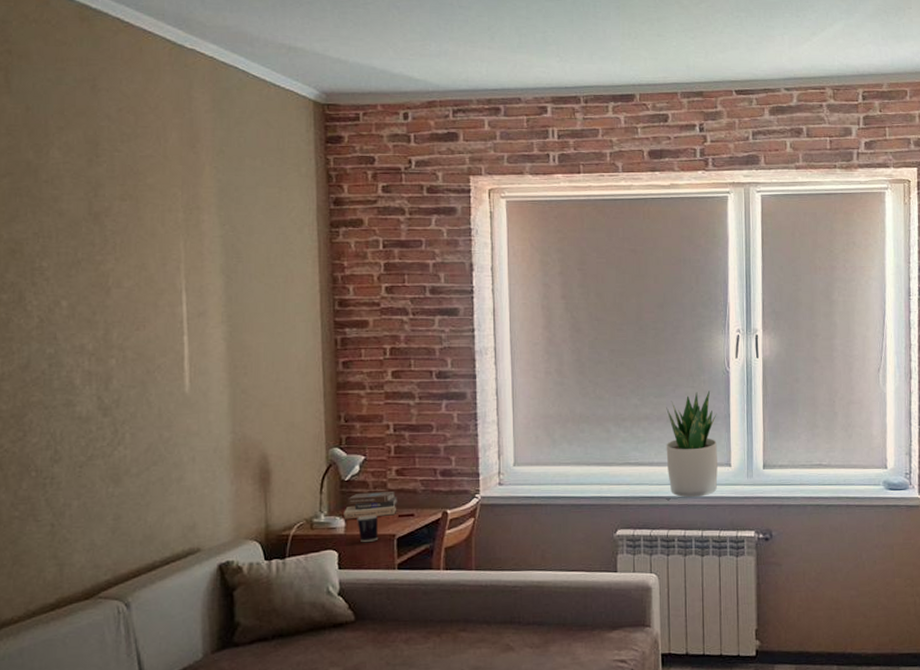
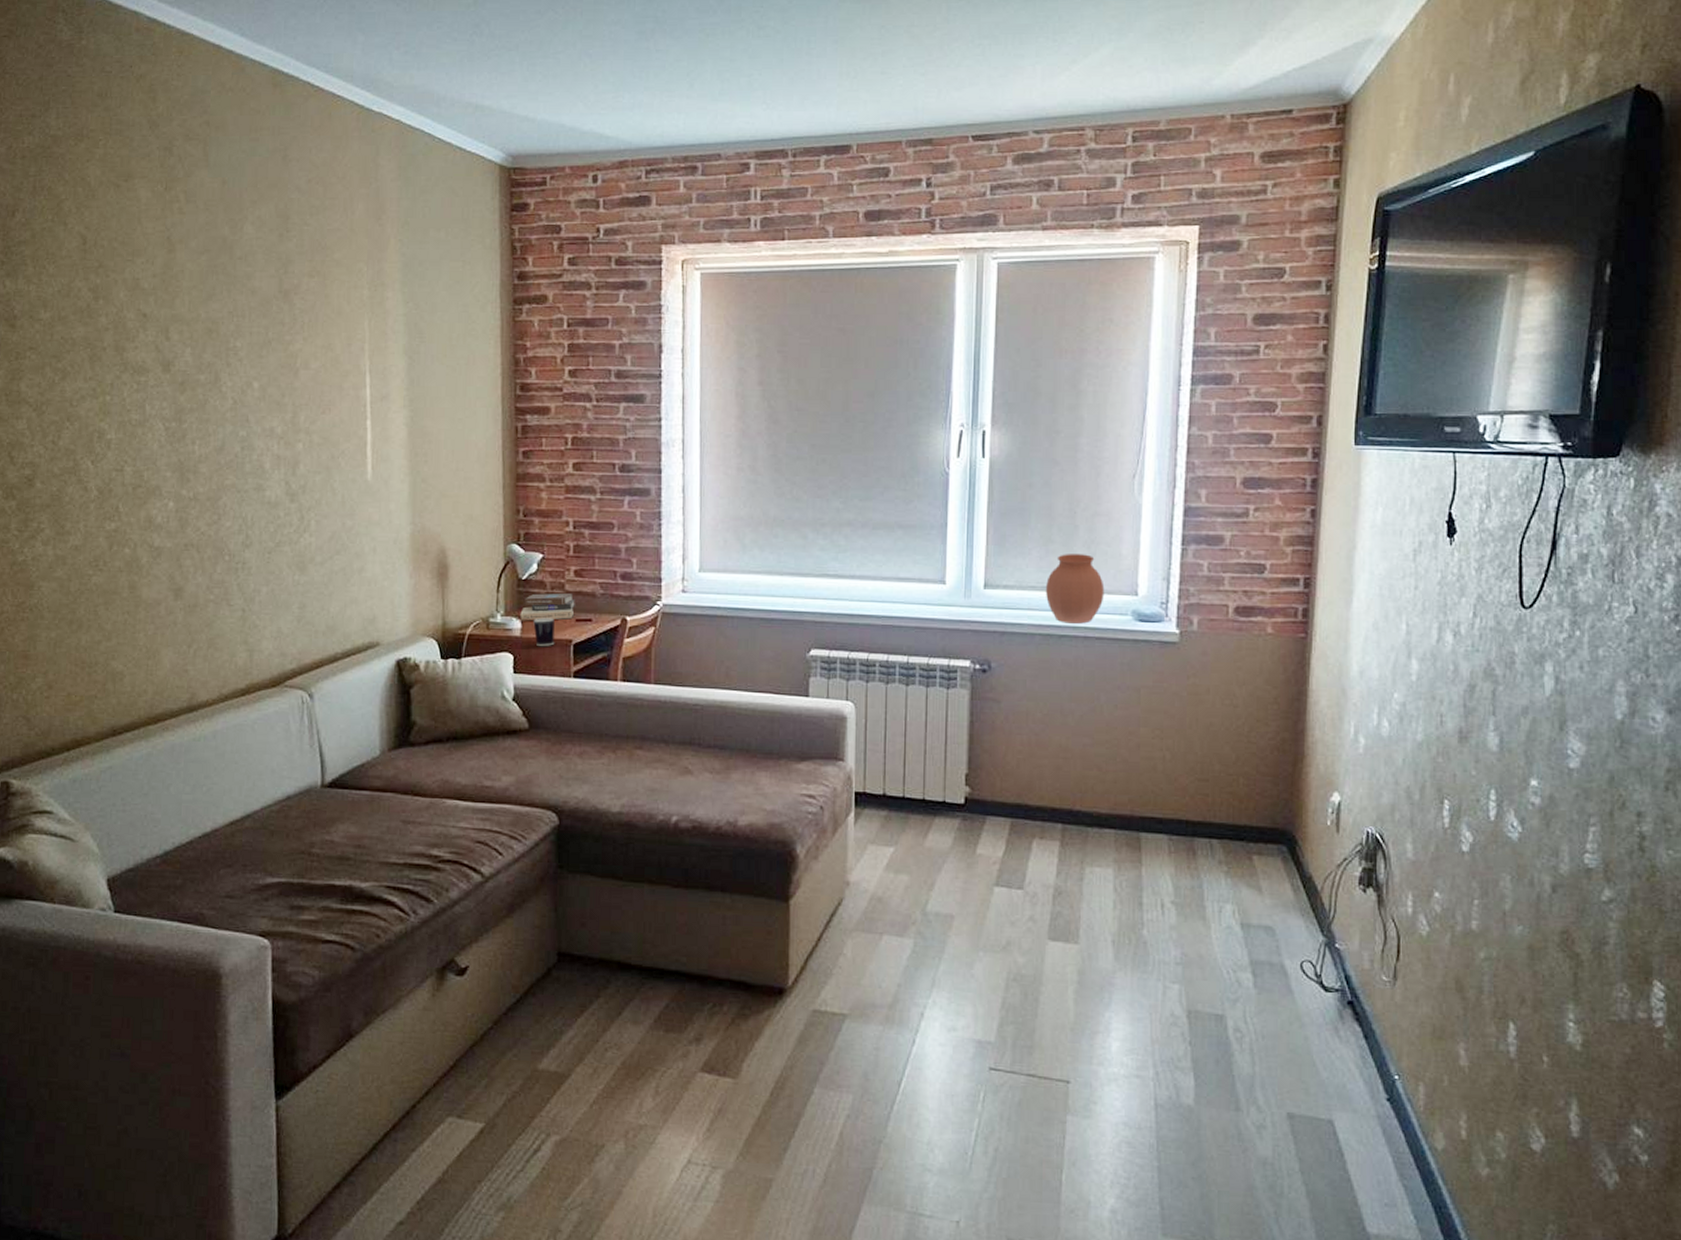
planter: present [666,391,718,498] -> none [870,495,932,618]
vase: none [813,436,861,496] -> present [1045,554,1105,625]

